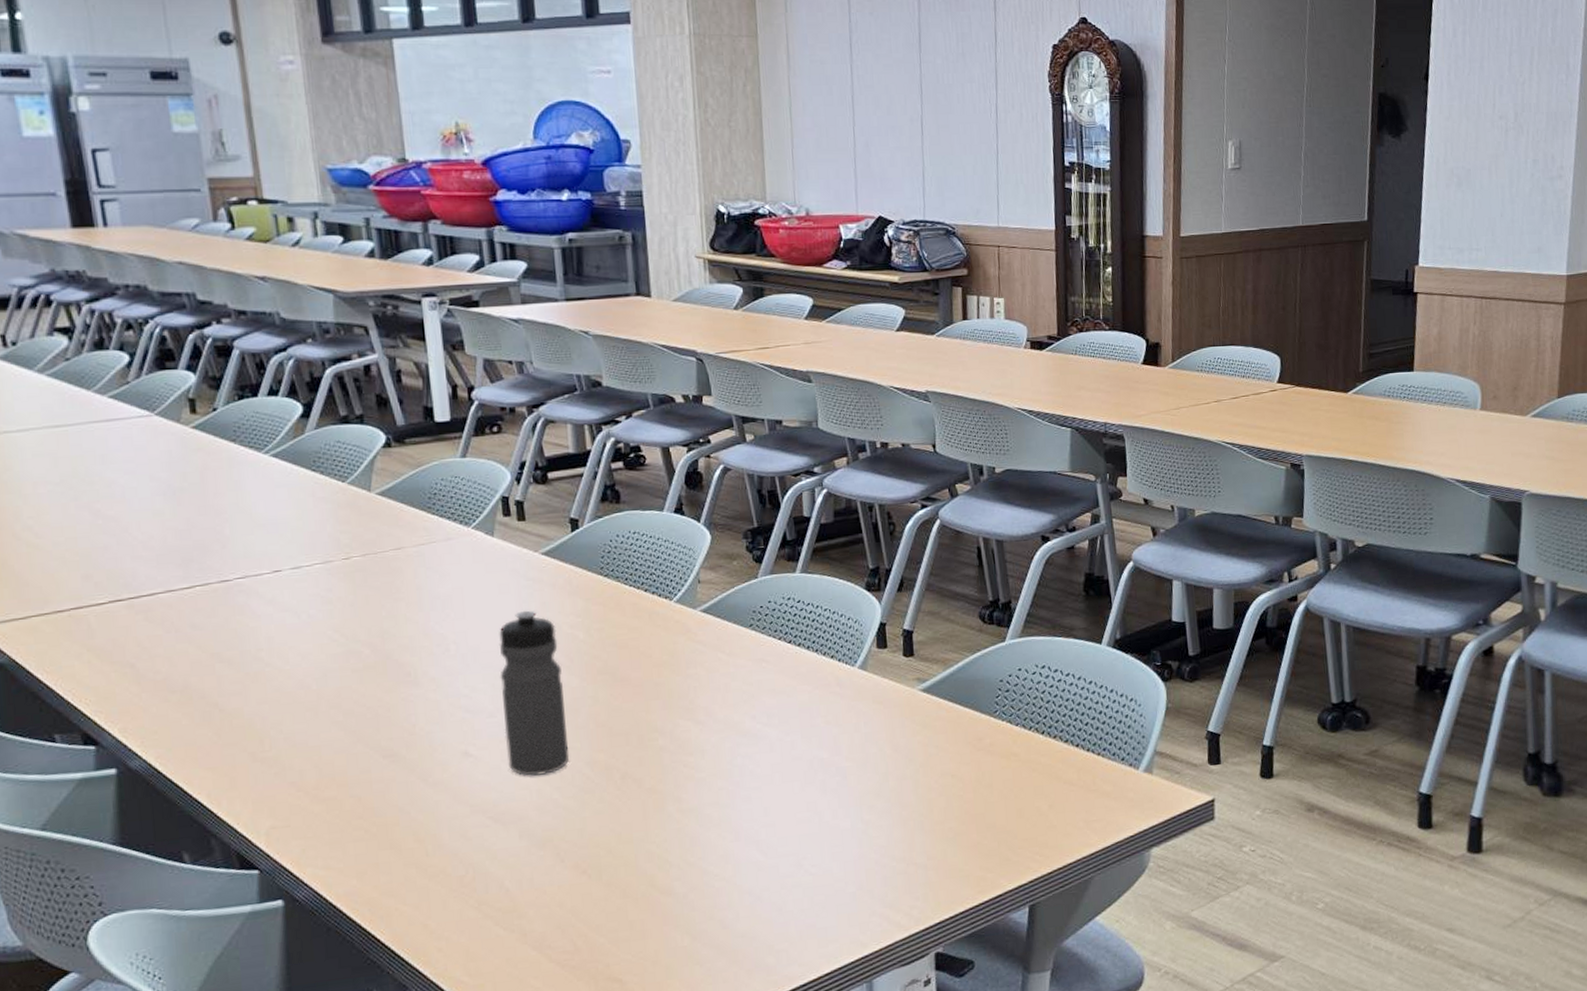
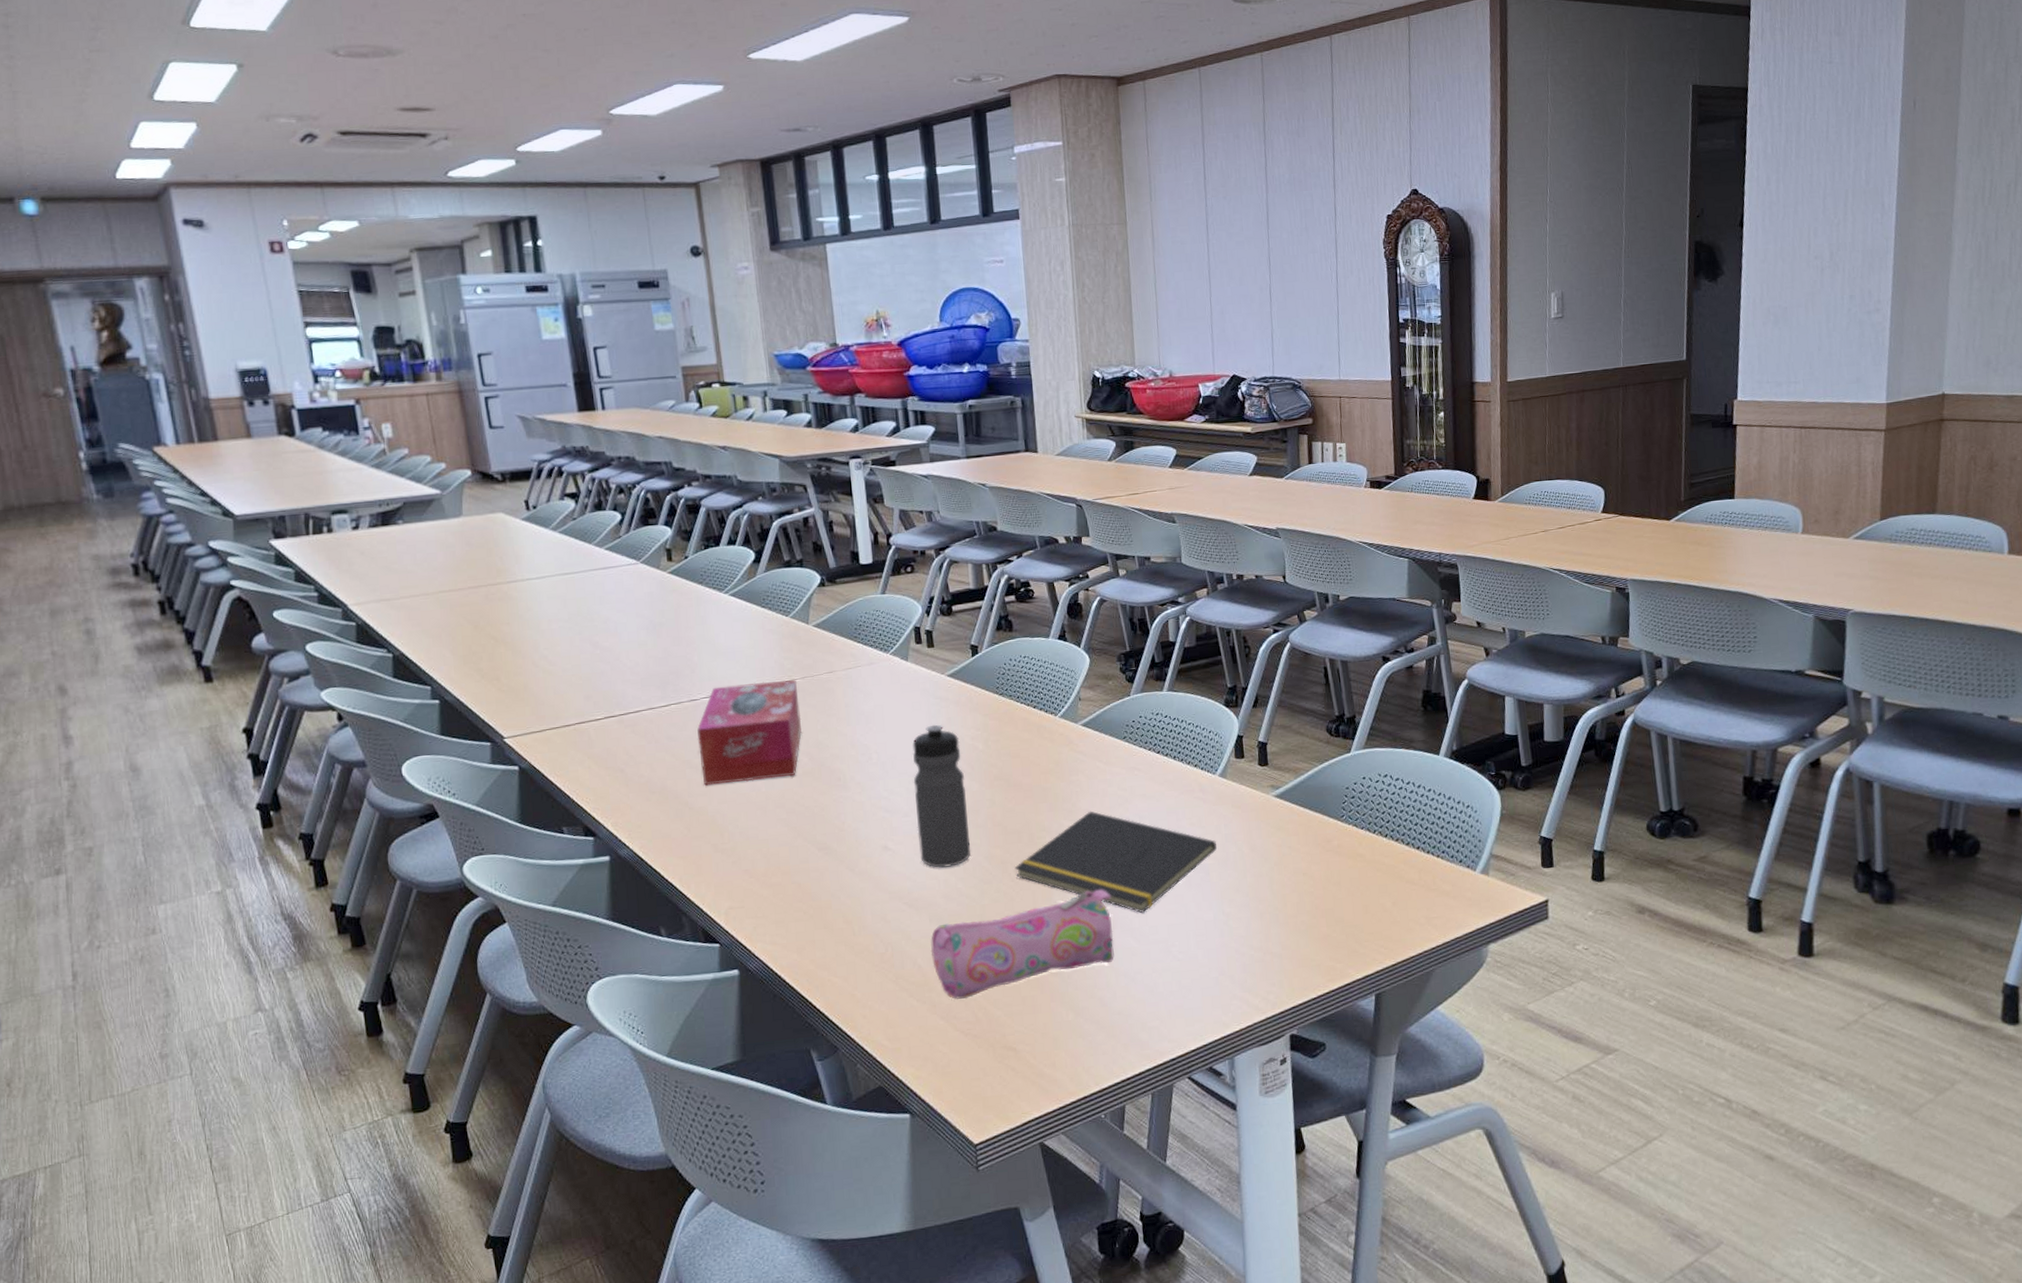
tissue box: none [229,557,362,683] -> present [697,680,802,786]
pencil case: none [520,797,737,926] -> present [930,889,1114,999]
notepad: none [621,708,855,823] -> present [1014,811,1217,914]

